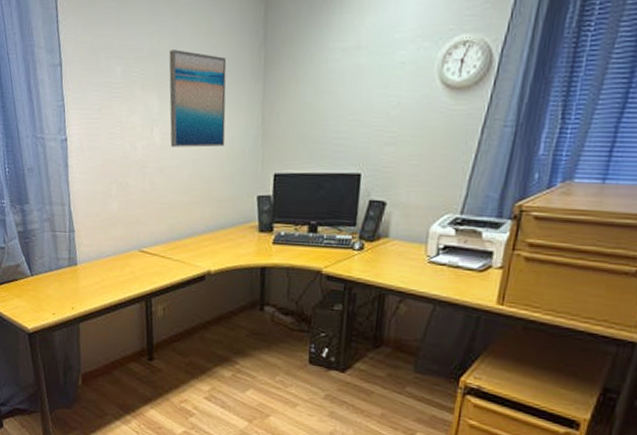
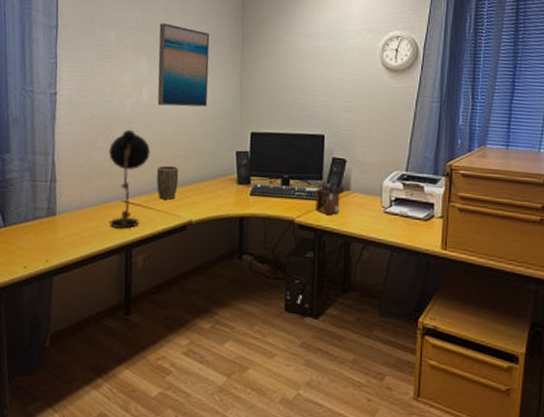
desk lamp: none [123,175,166,279] -> present [108,129,151,230]
plant pot: none [173,213,196,249] -> present [156,165,179,200]
desk organizer: none [347,227,377,265] -> present [315,181,340,215]

